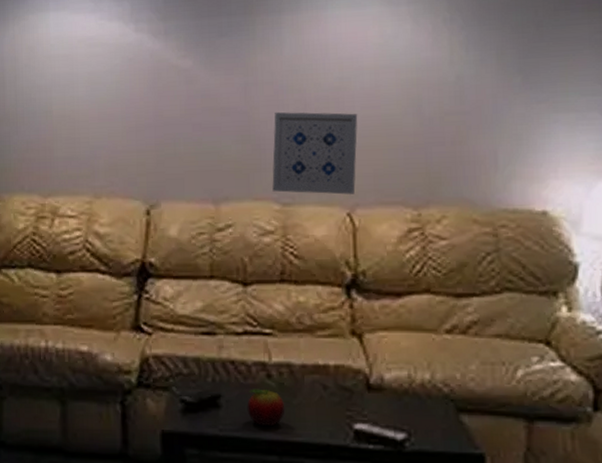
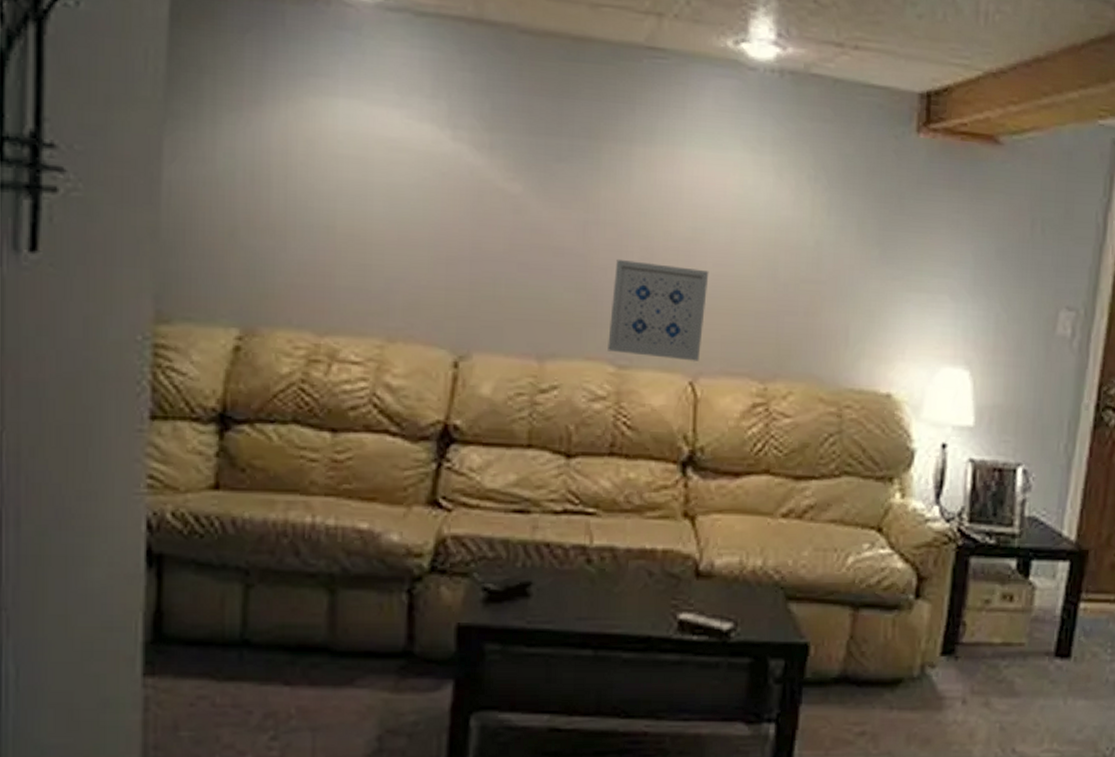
fruit: present [247,389,285,427] -> none [561,575,605,618]

